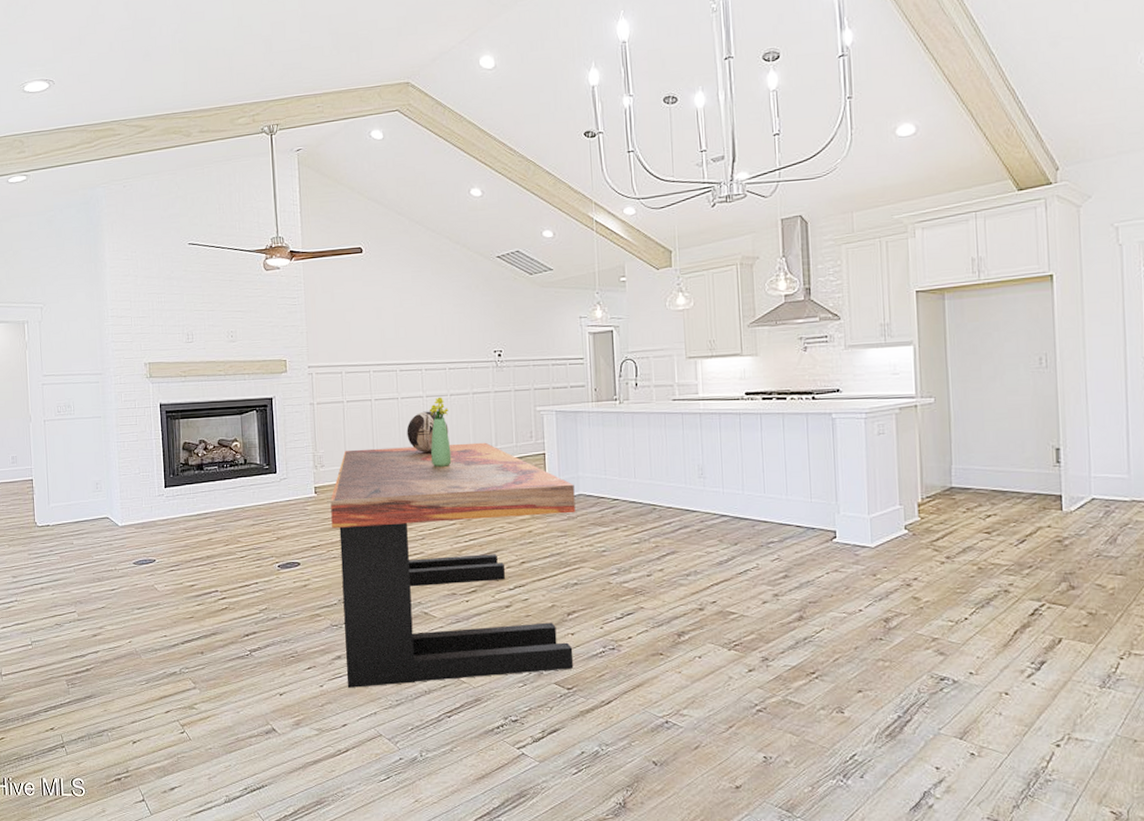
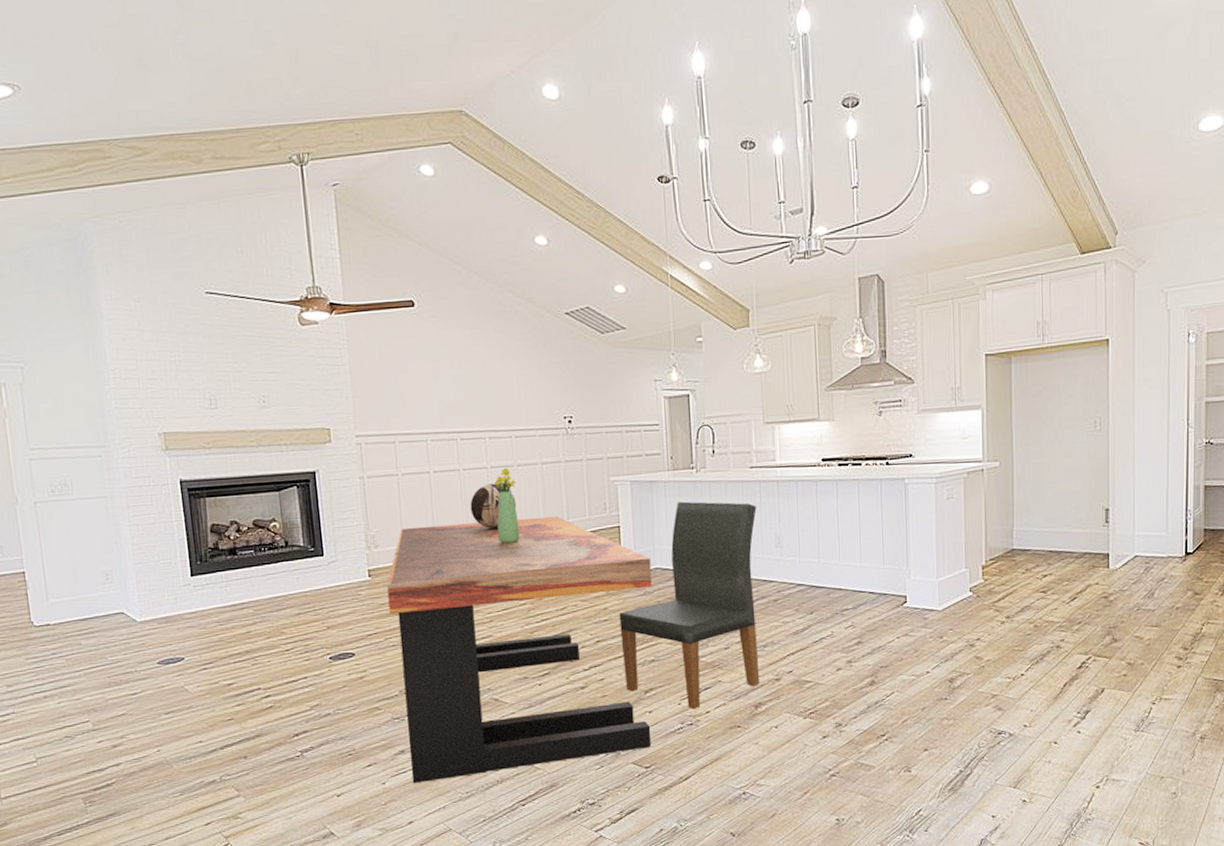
dining chair: none [543,431,683,634] -> present [619,501,760,709]

